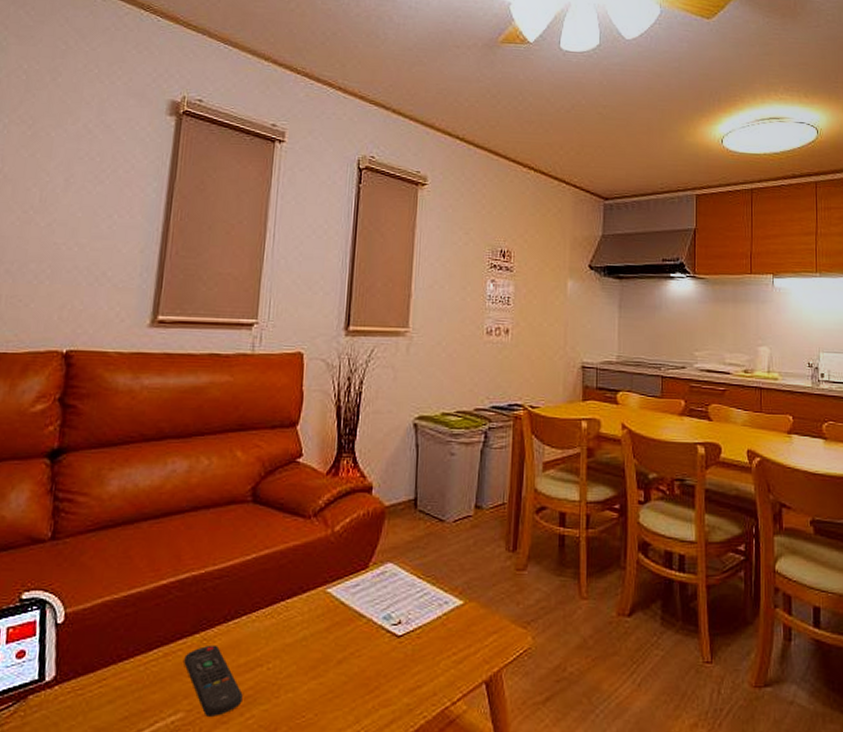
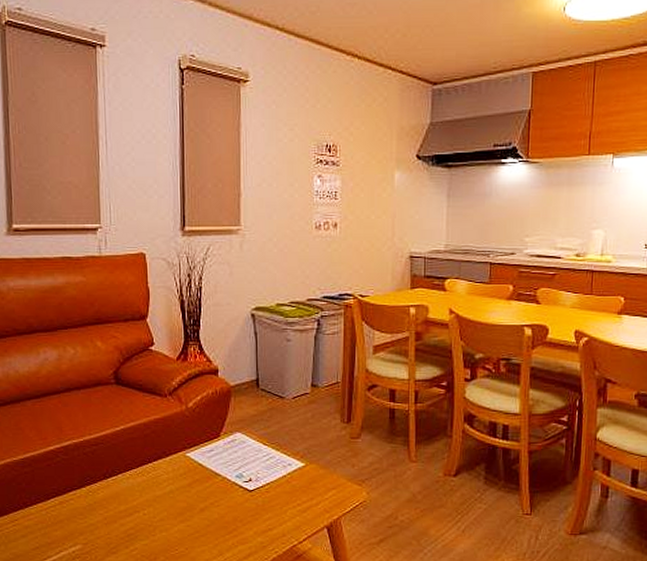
remote control: present [184,644,243,716] -> none [76,496,126,548]

